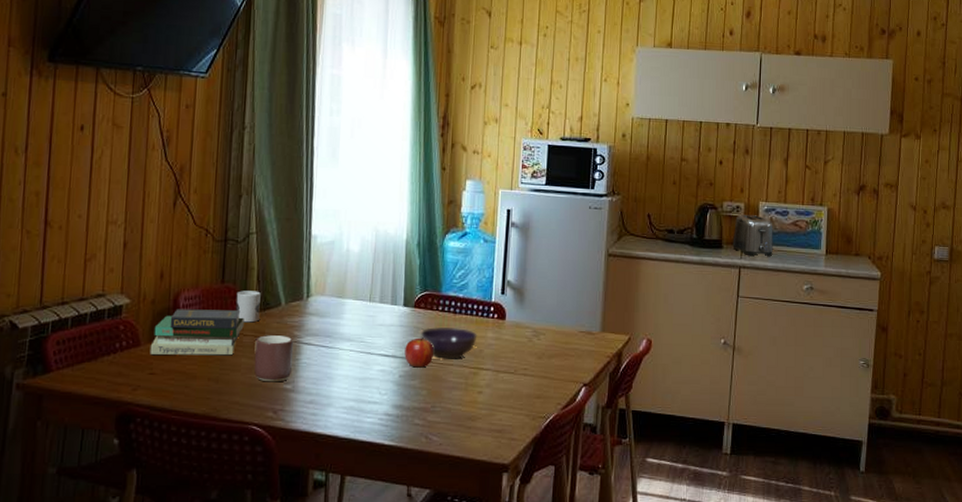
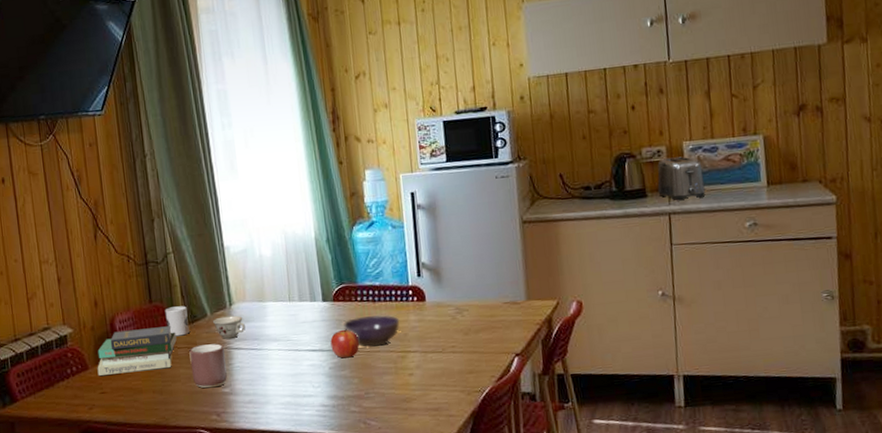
teacup: none [285,308,320,332] -> present [212,315,246,339]

